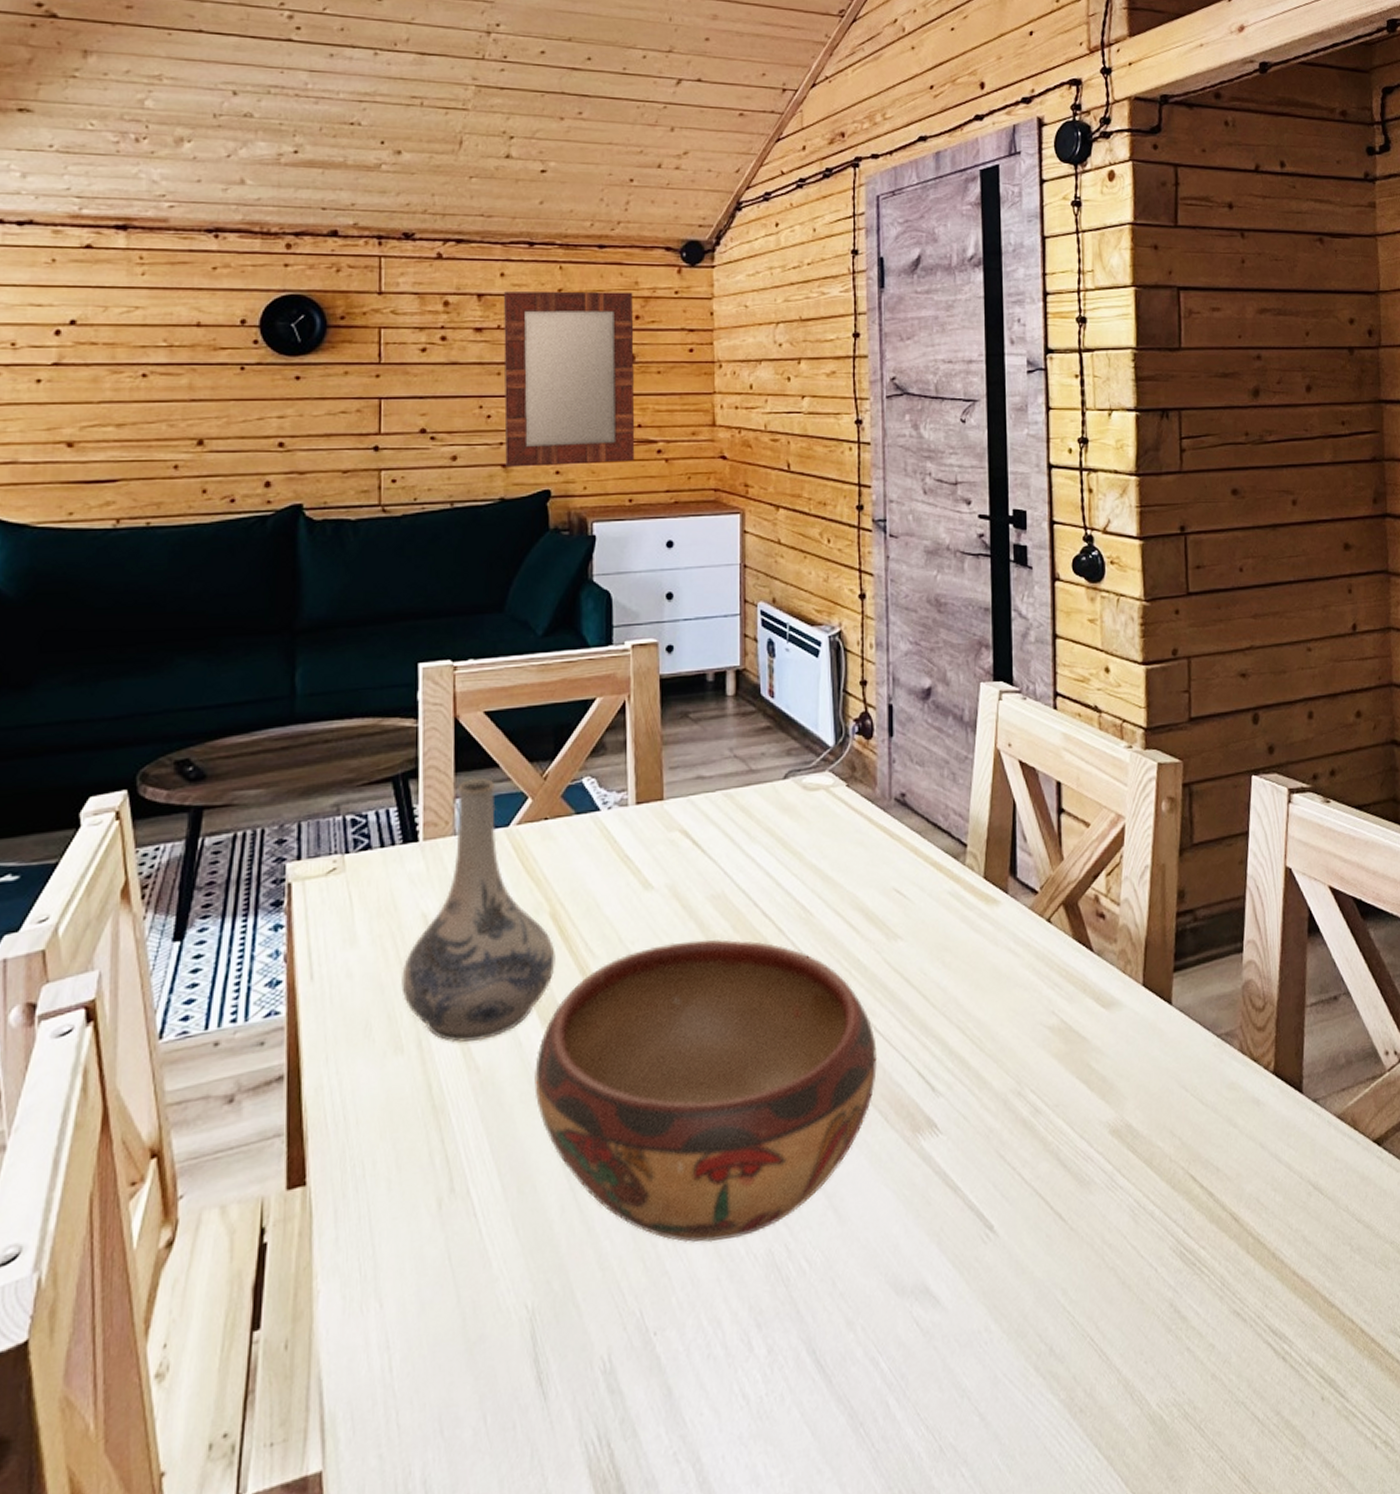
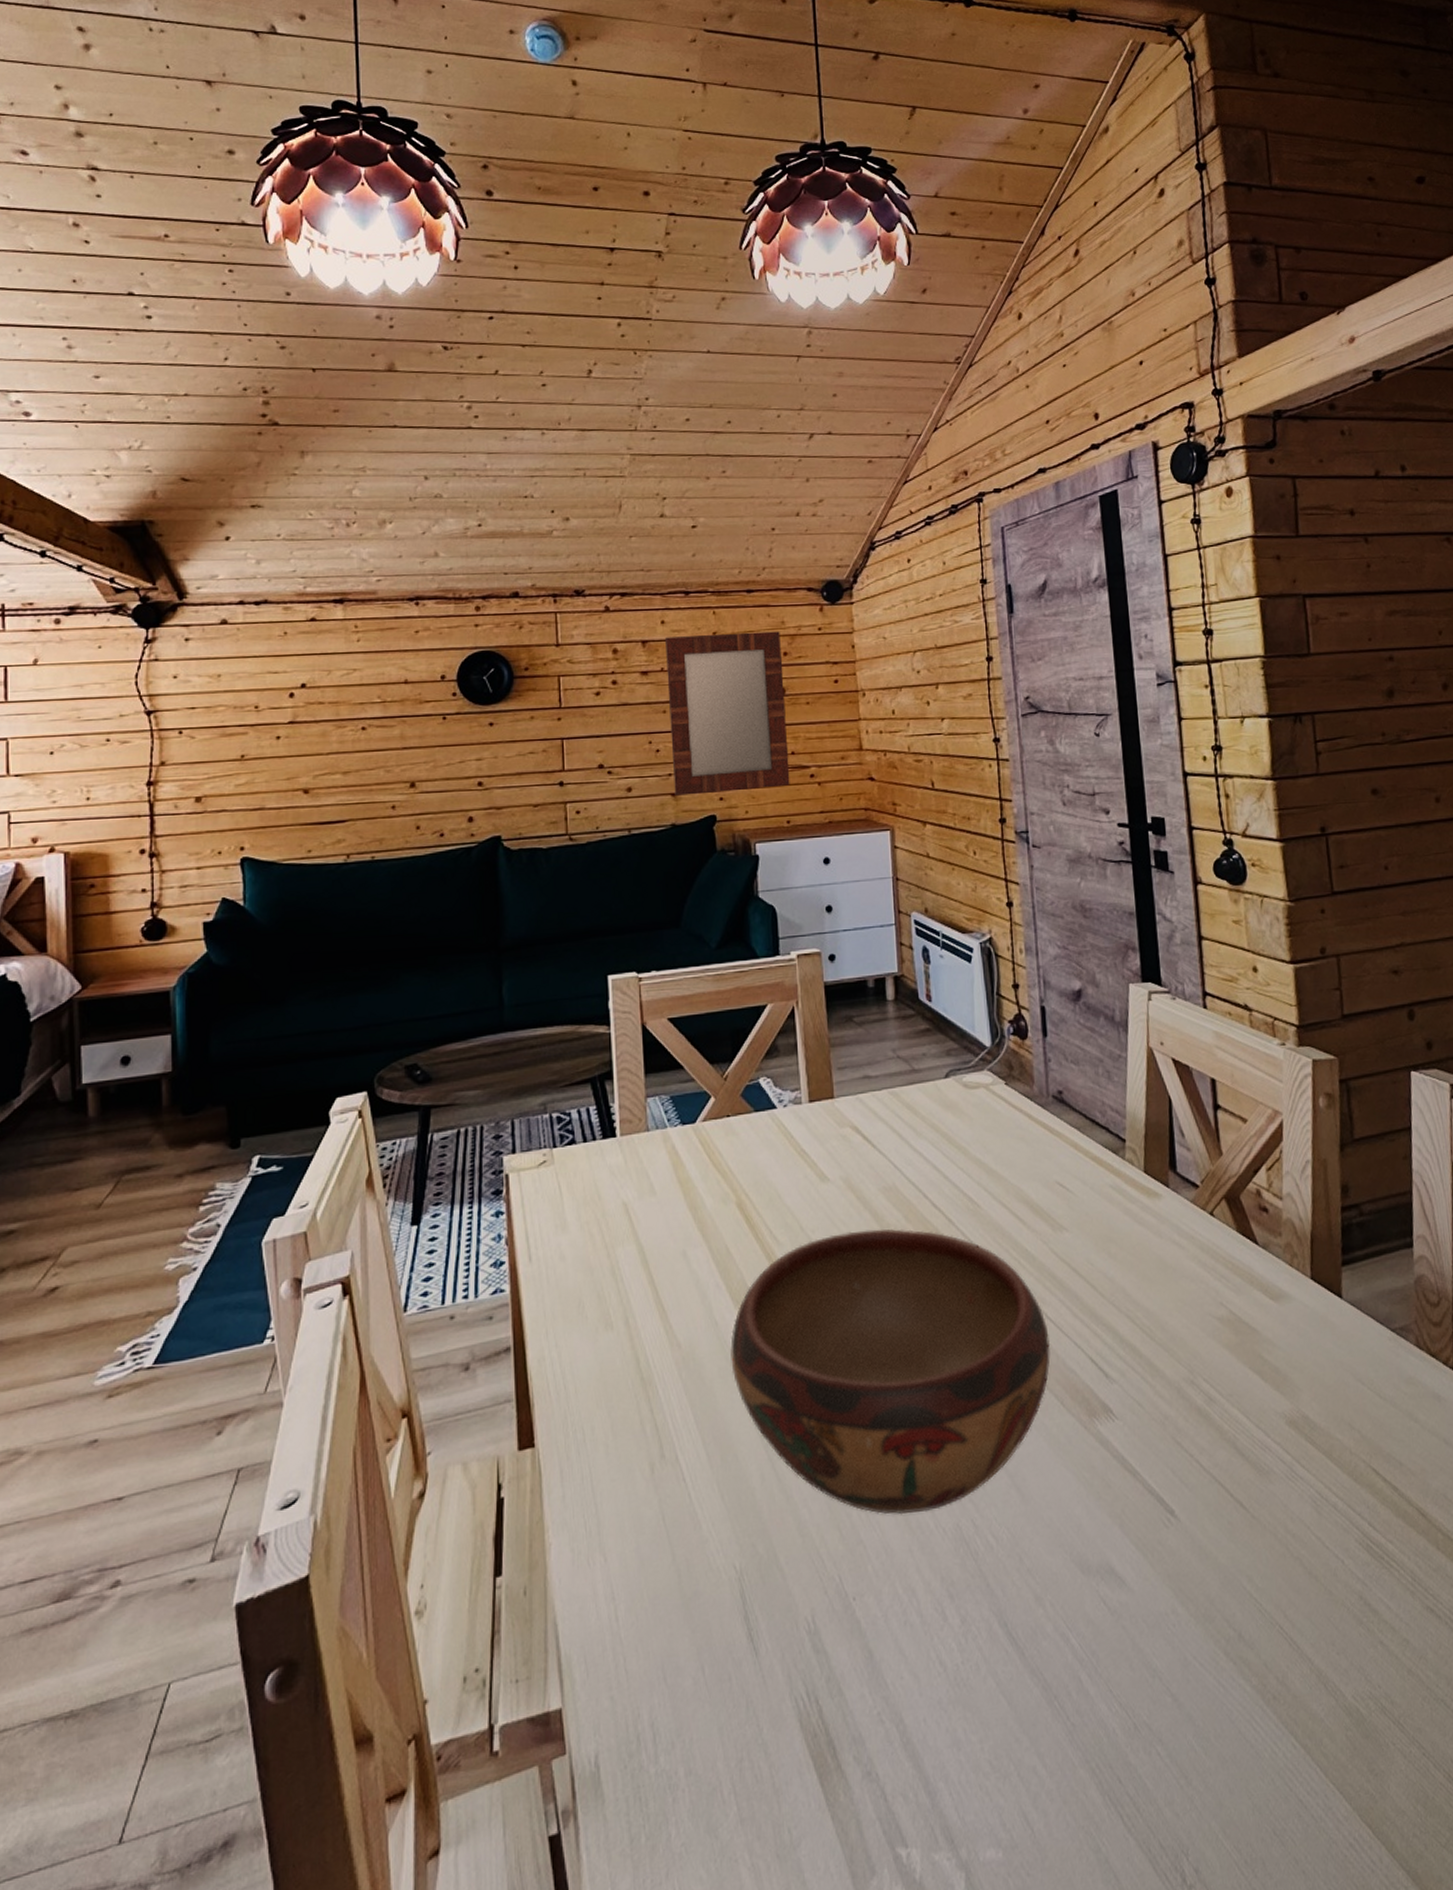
decorative vase: present [401,777,555,1043] -> none [608,1078,744,1321]

